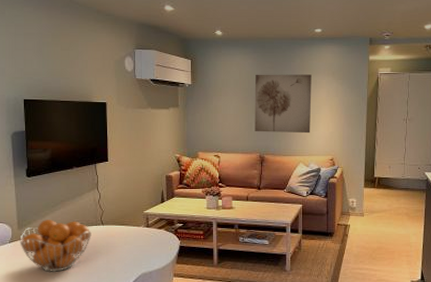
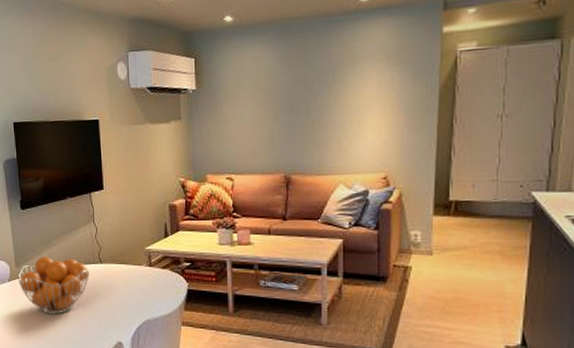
wall art: present [254,74,312,134] -> none [276,62,356,146]

